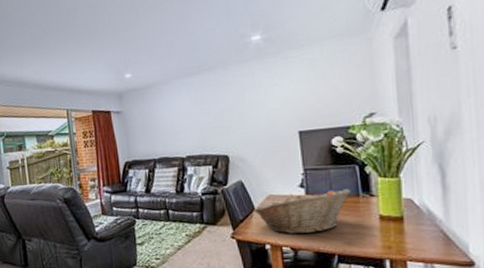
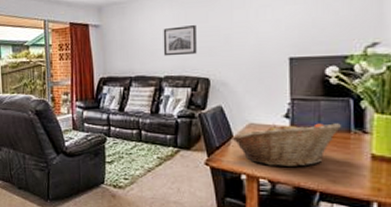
wall art: none [181,106,215,137] -> present [163,25,197,56]

